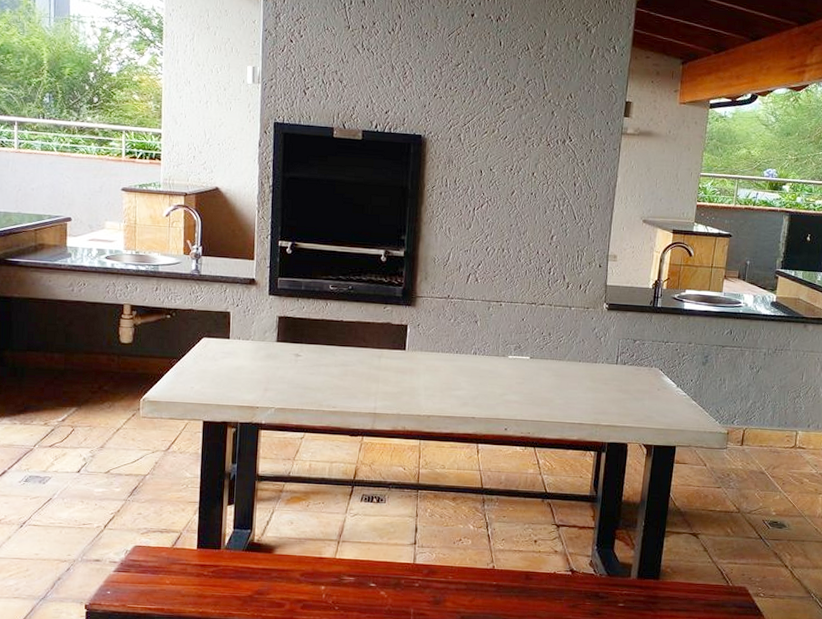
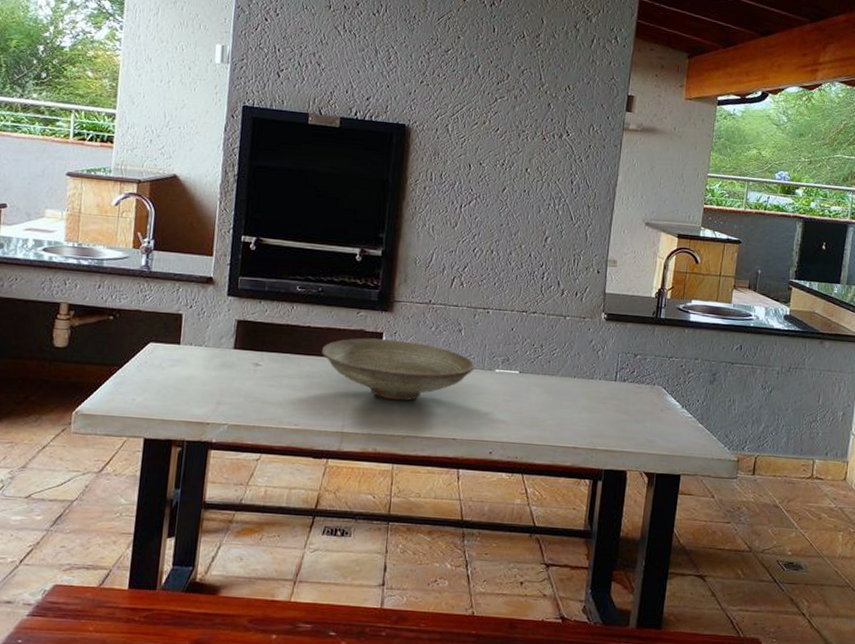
decorative bowl: none [353,330,490,385] -> present [321,338,475,401]

